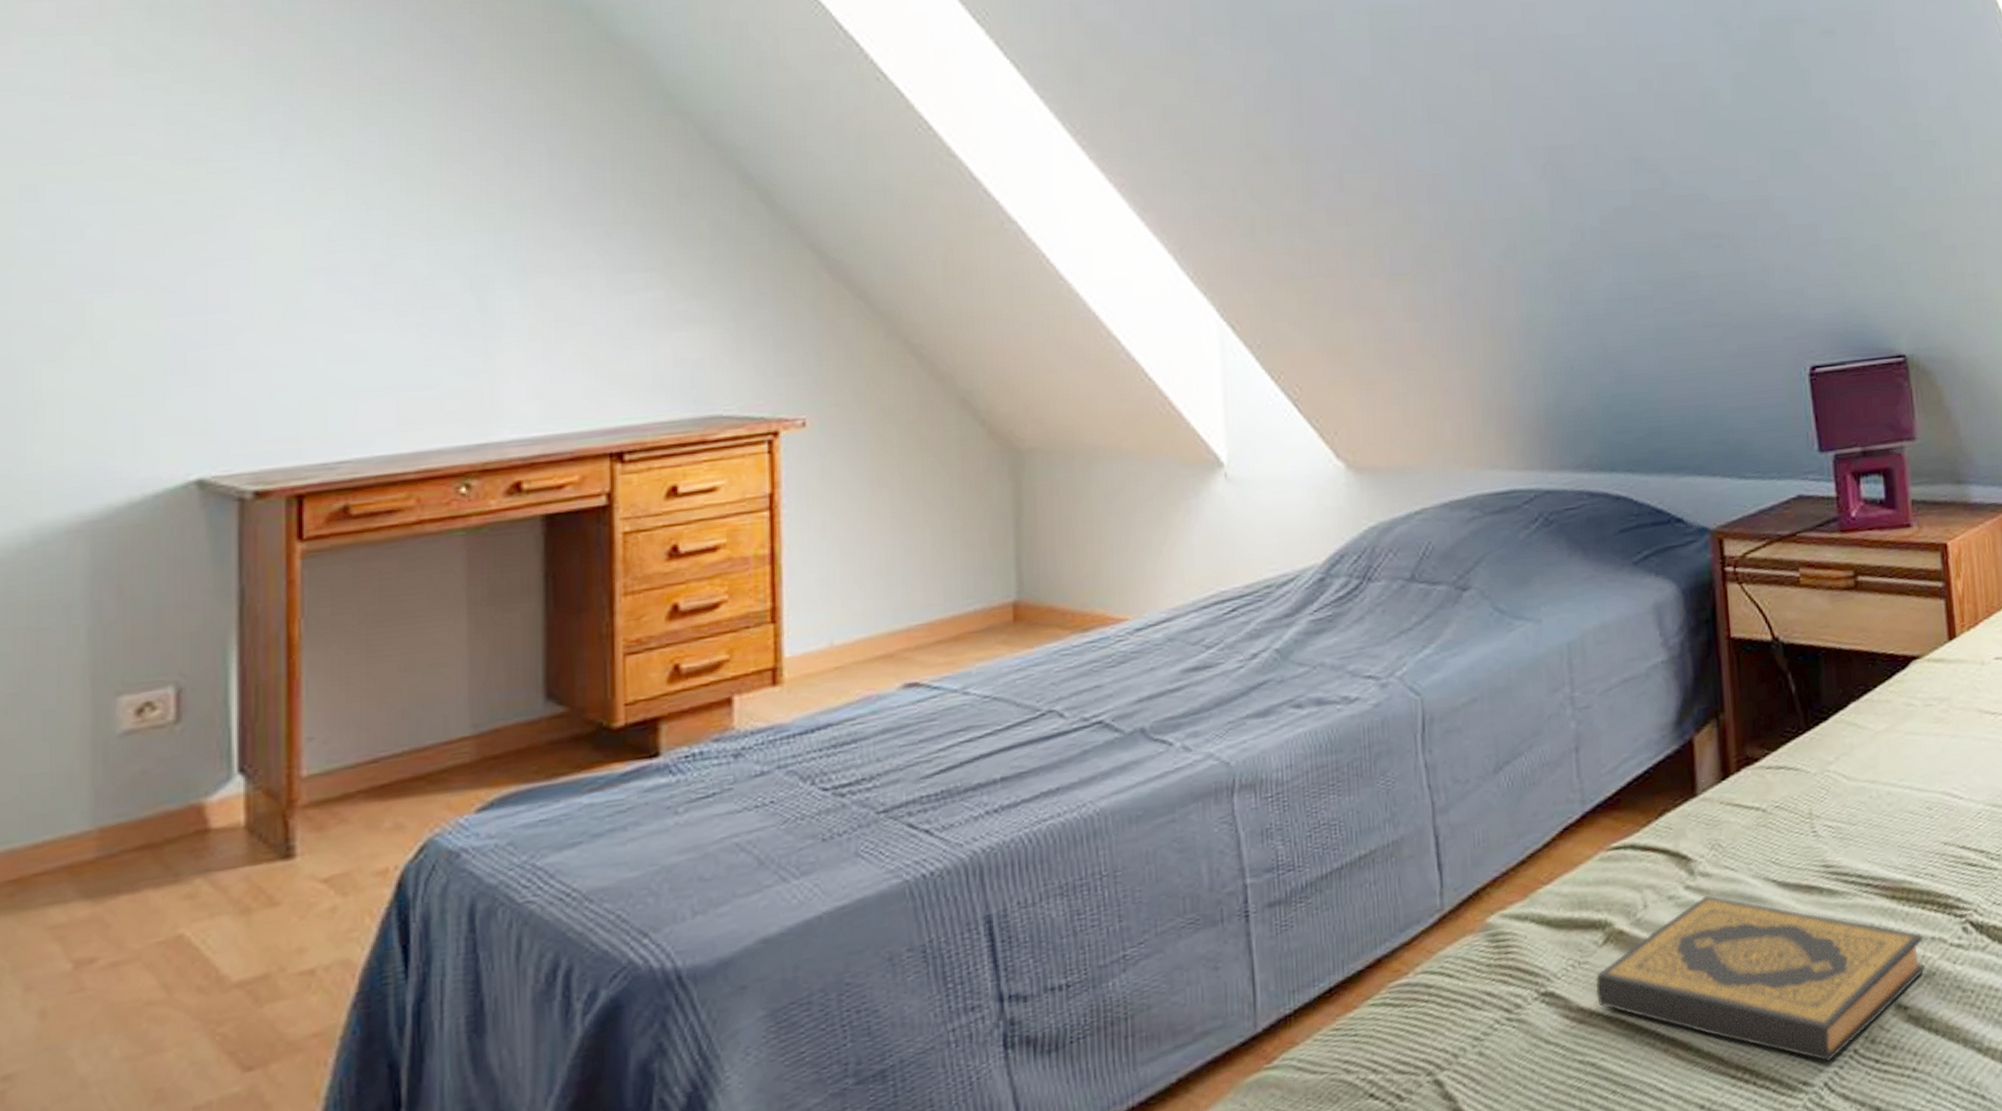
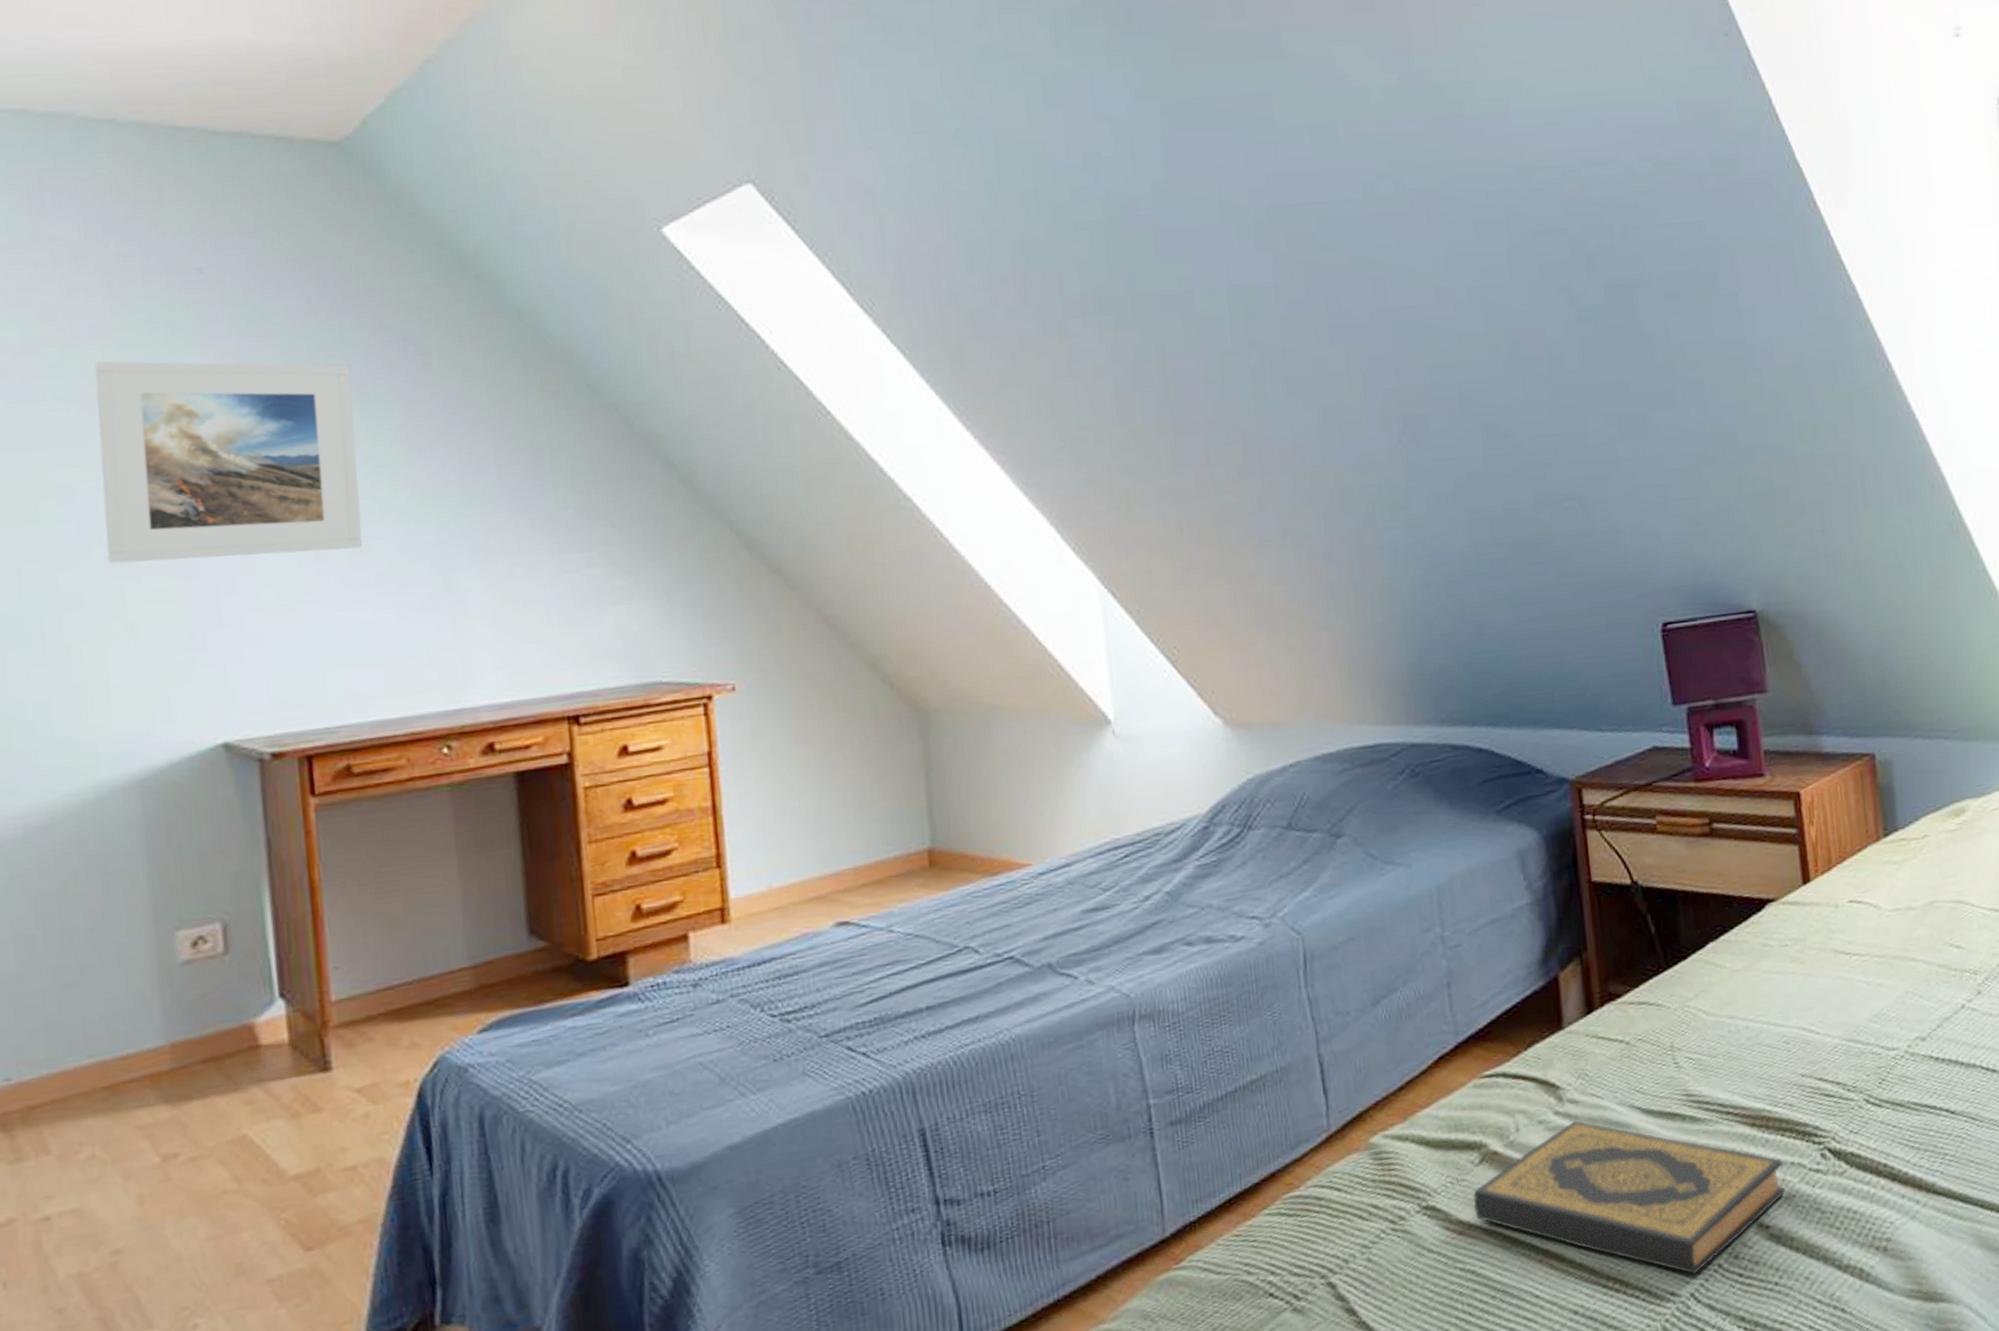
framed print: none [76,48,386,275] -> present [95,361,363,564]

